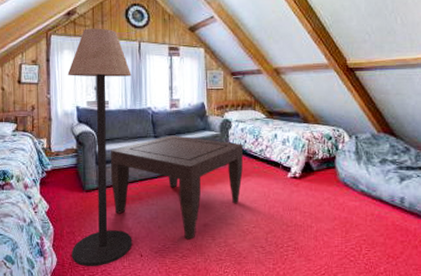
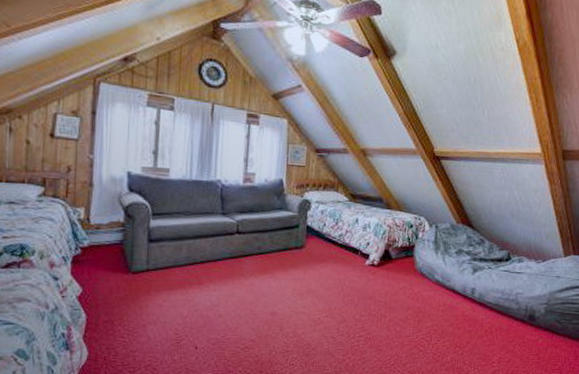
floor lamp: present [67,28,133,267] -> none [108,80,201,362]
coffee table: present [111,135,243,240] -> none [165,213,321,330]

